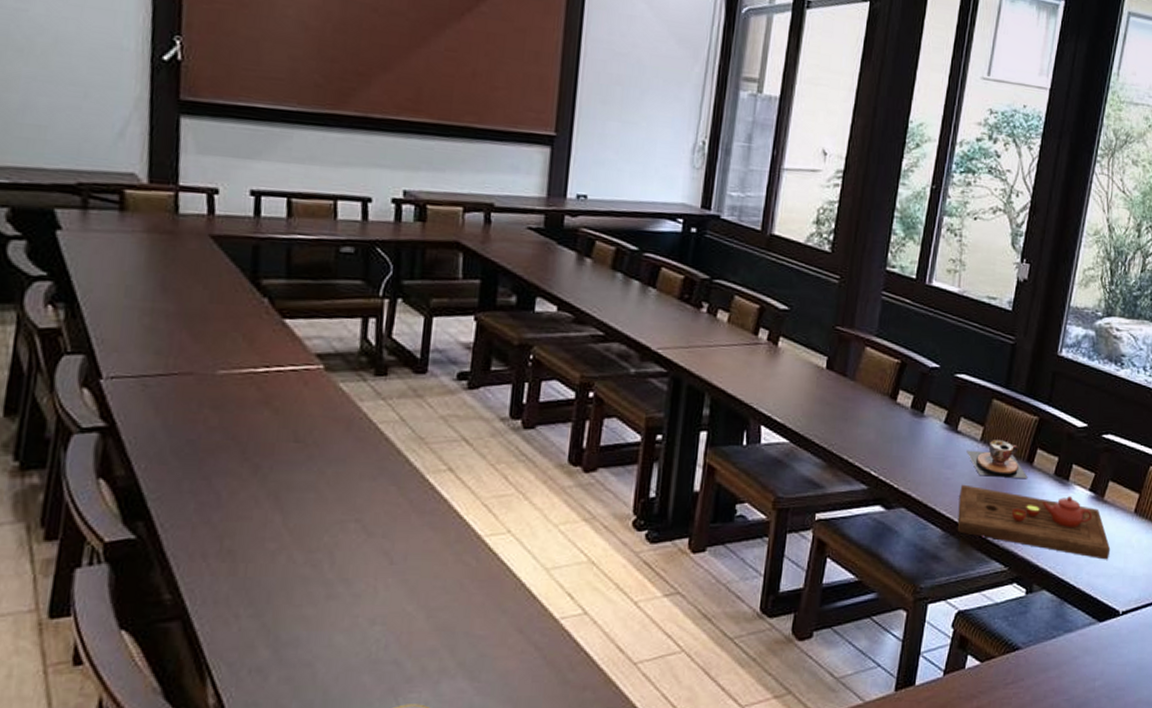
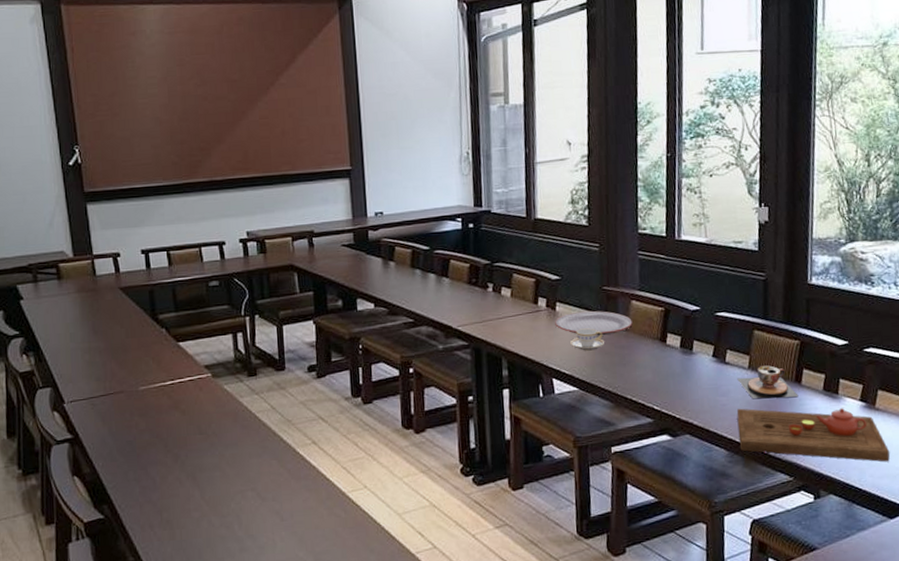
plate: none [774,350,863,383] -> present [555,310,633,336]
teacup: none [788,371,827,399] -> present [570,328,604,351]

